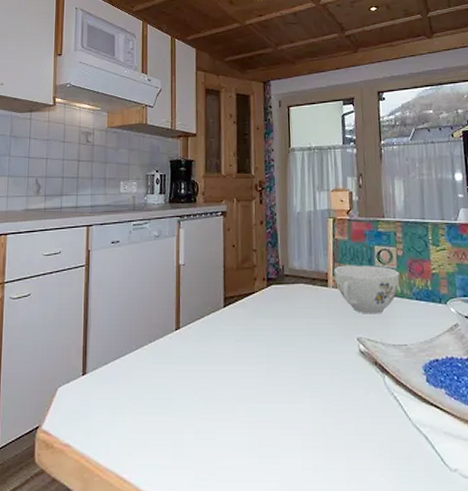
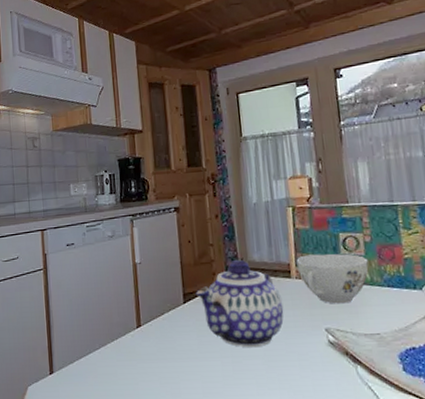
teapot: none [236,266,320,354] -> present [195,259,284,348]

